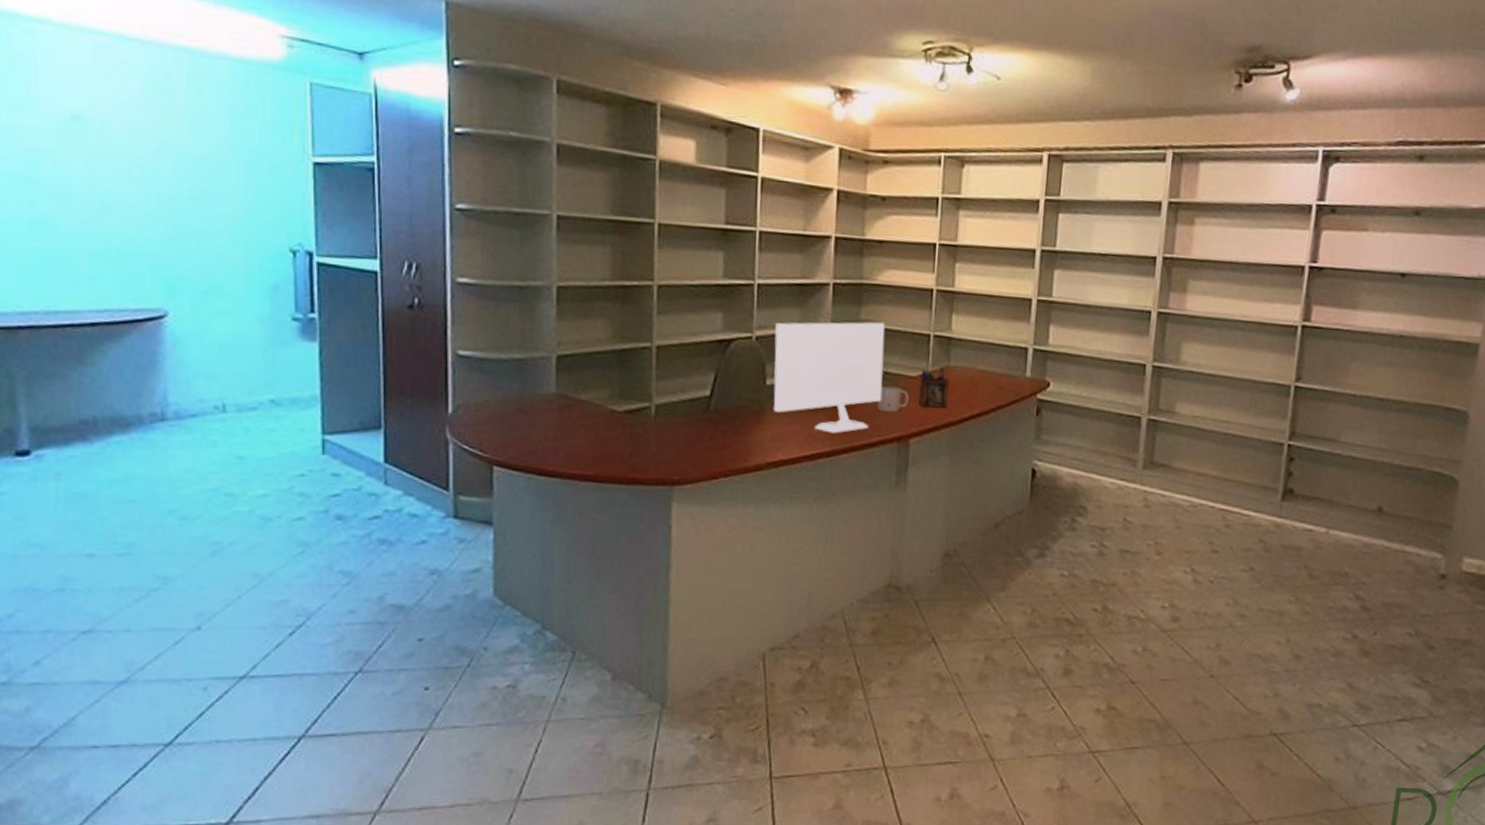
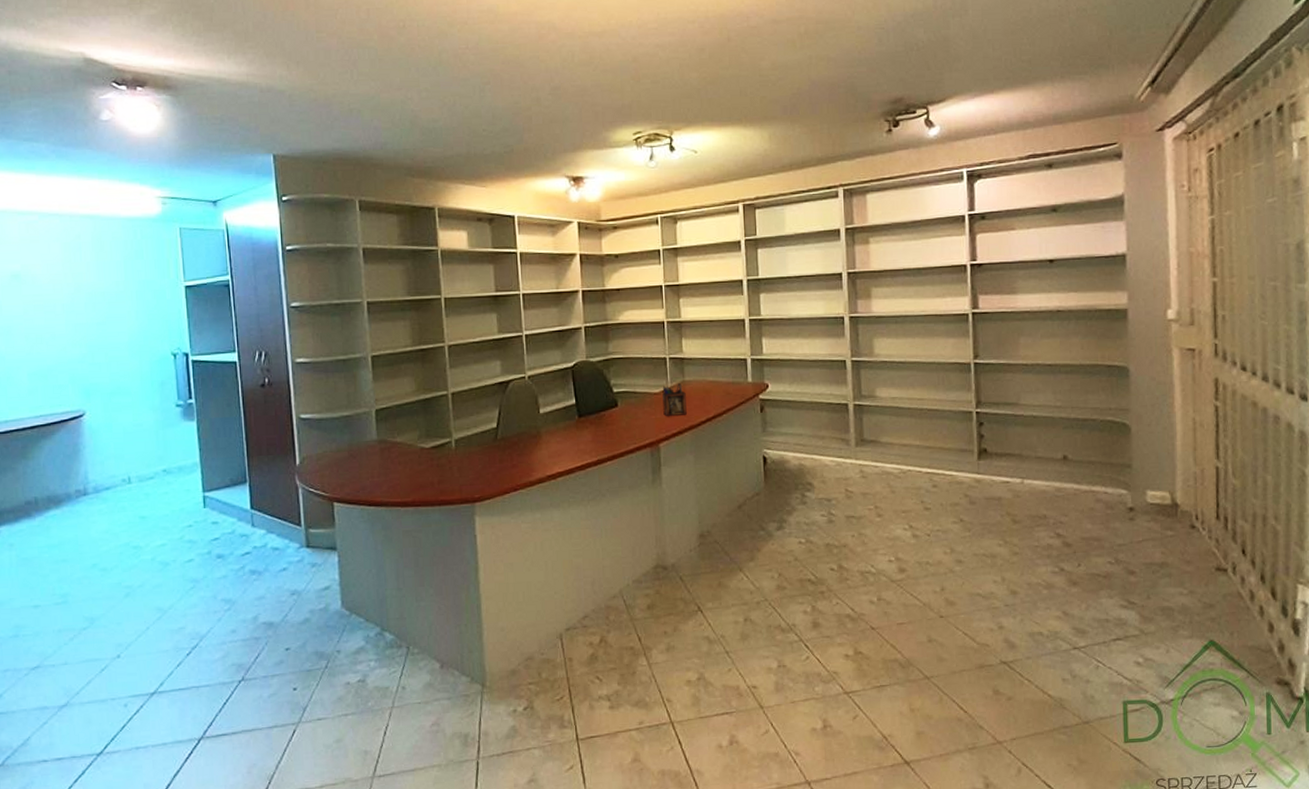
computer monitor: present [773,321,885,434] -> none [542,352,633,446]
mug: present [876,385,910,414] -> none [629,402,656,425]

